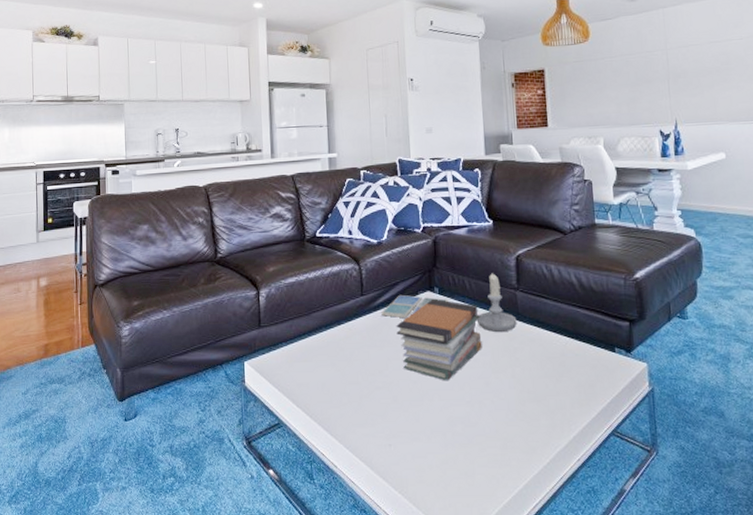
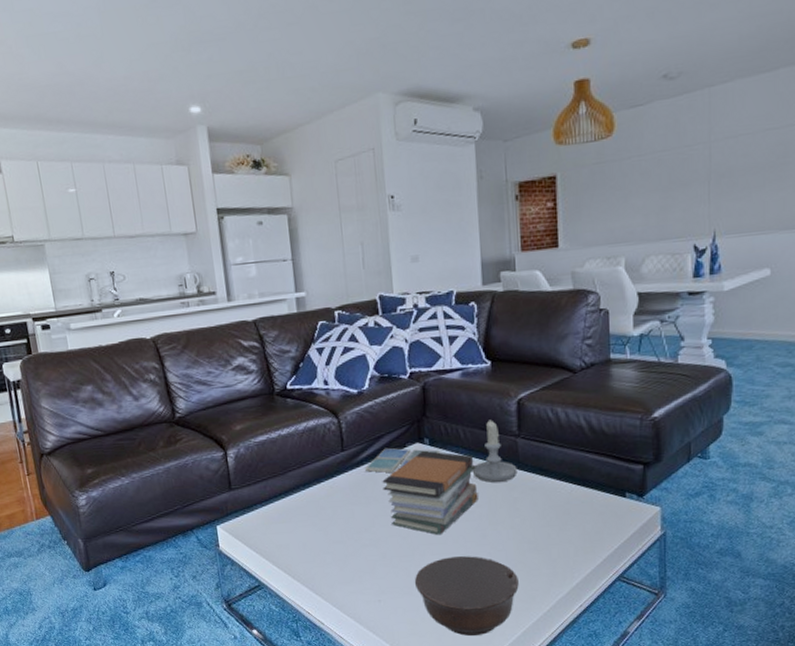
bowl: none [423,403,520,486] -> present [414,556,519,636]

